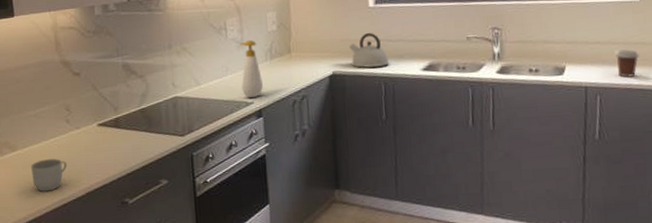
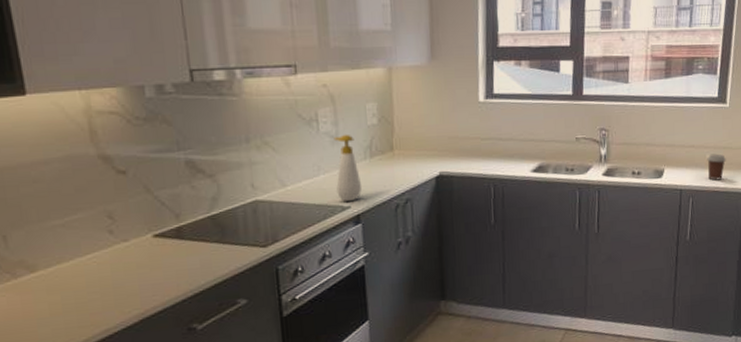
mug: present [31,159,68,192] -> none [59,279,113,322]
kettle: present [349,33,390,68] -> none [458,130,500,169]

